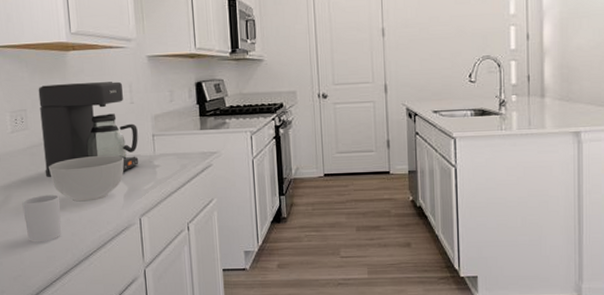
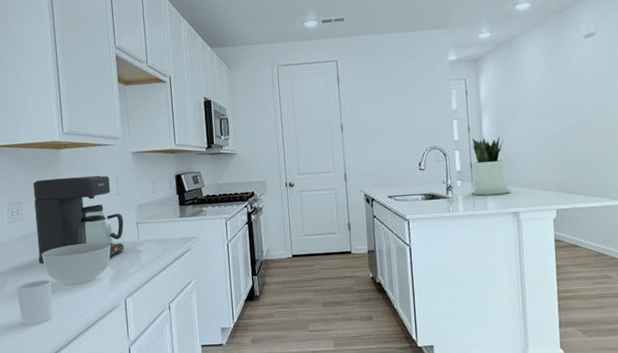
planter: none [526,45,574,113] -> present [470,135,513,196]

